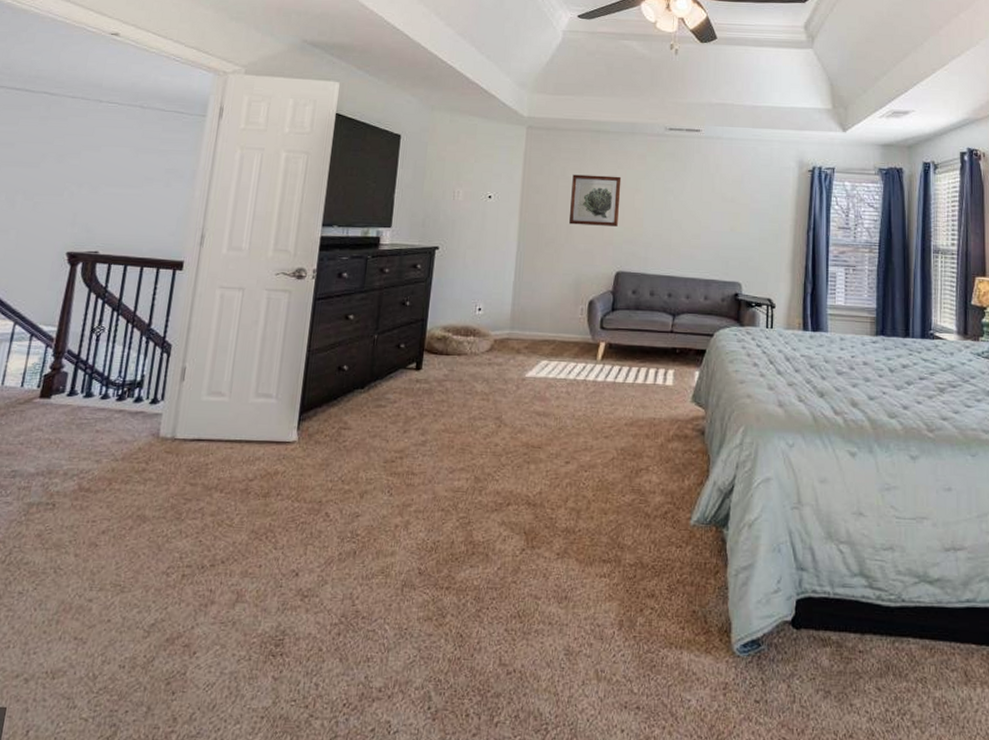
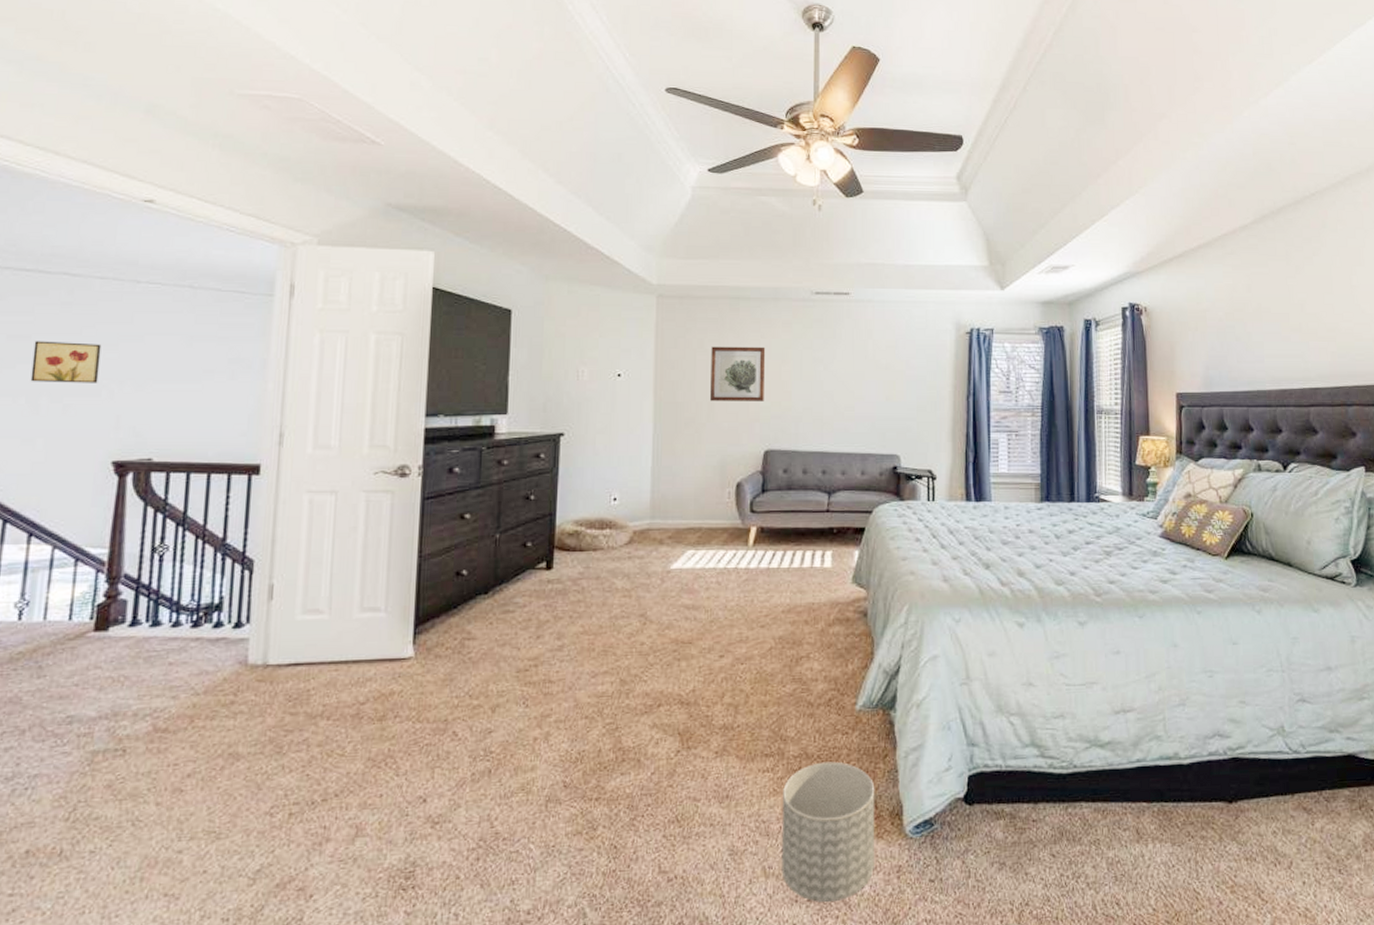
wall art: none [10,148,68,185] -> present [30,341,102,383]
planter: none [613,572,705,713] -> present [781,761,875,903]

